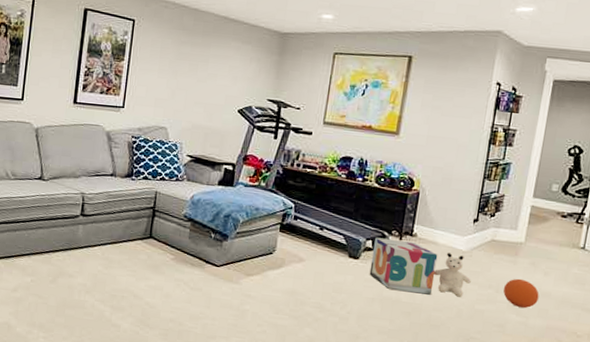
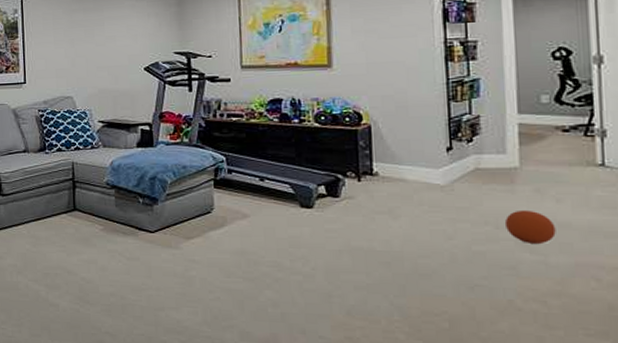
letter cube: present [369,237,438,295] -> none [327,181,412,240]
stuffed animal: present [434,253,471,297] -> none [409,189,460,239]

